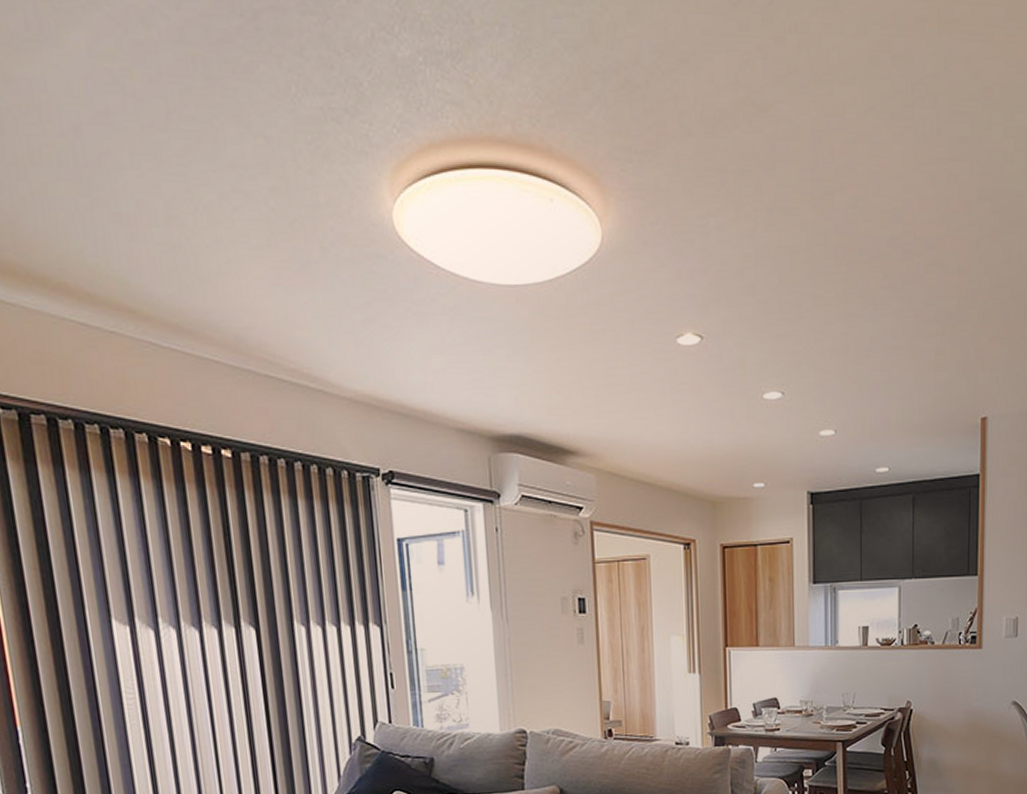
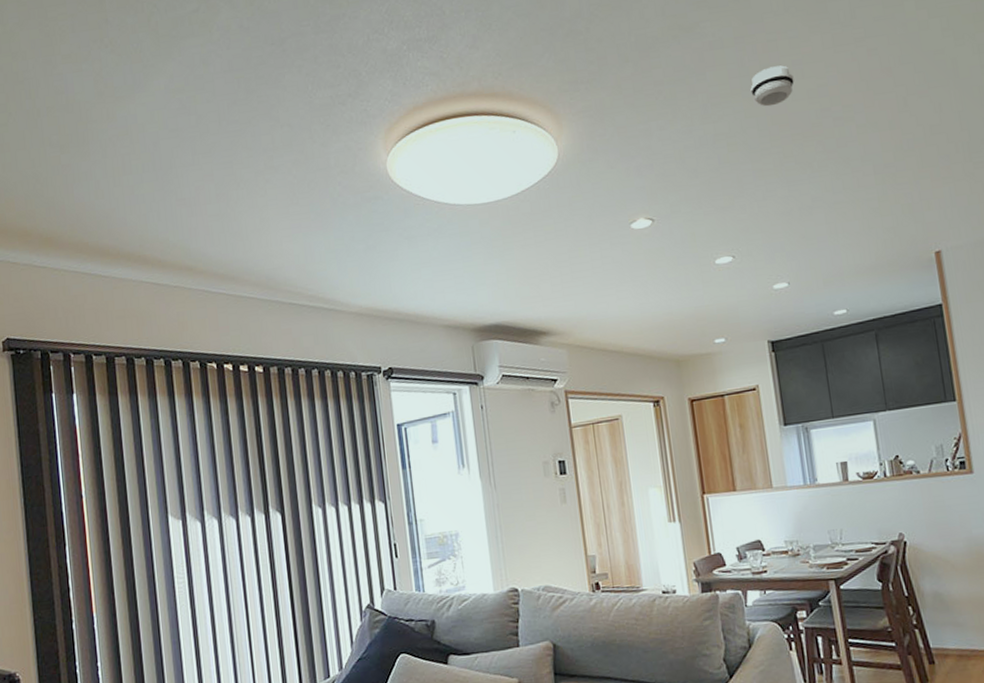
smoke detector: none [822,175,869,223] -> present [750,65,794,107]

